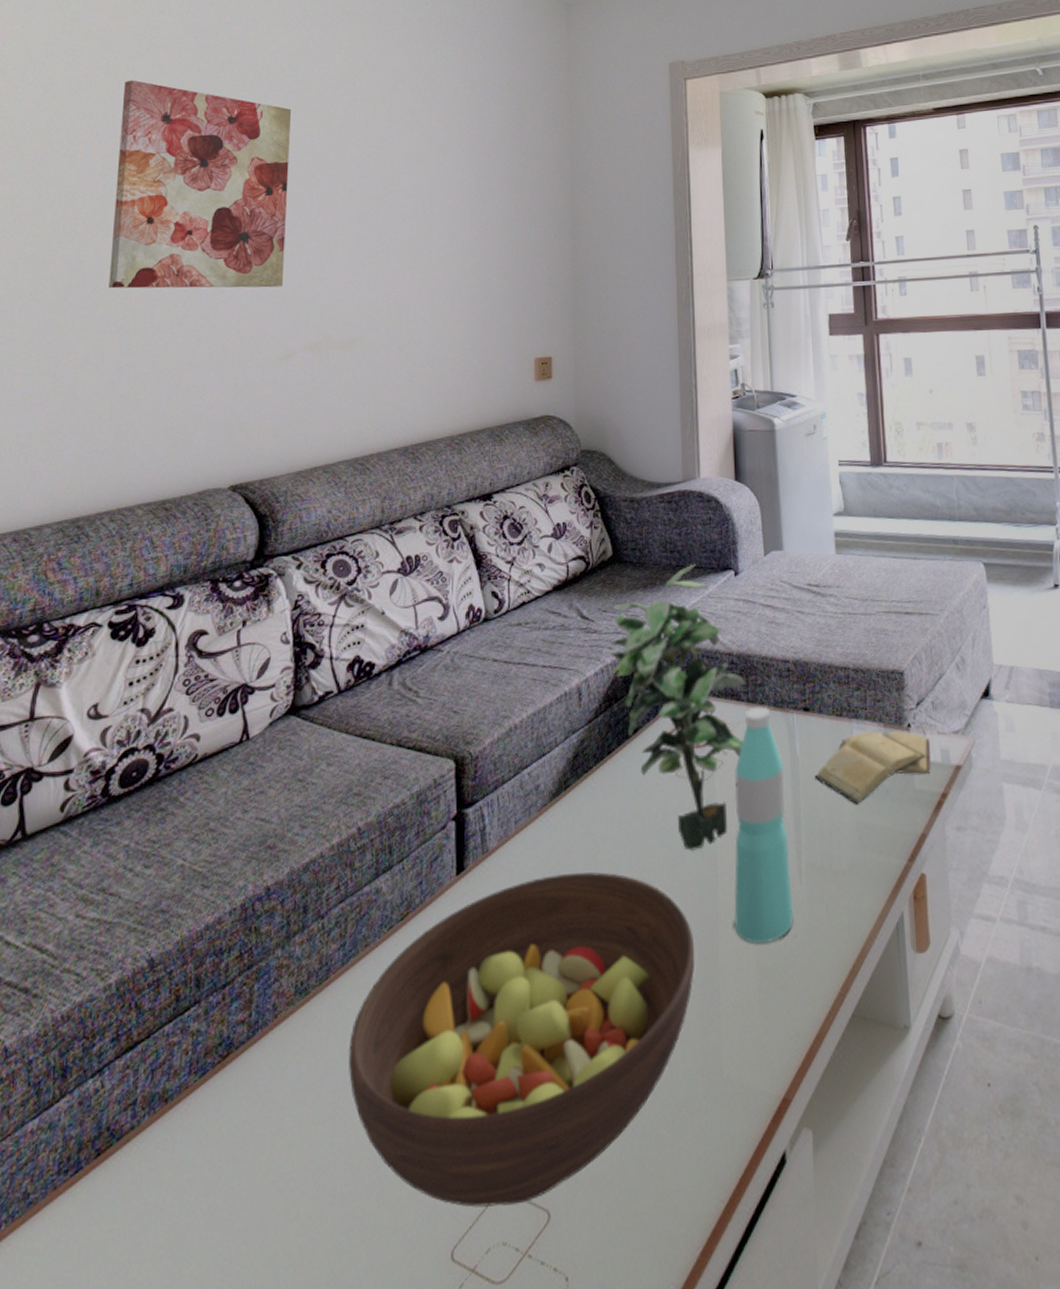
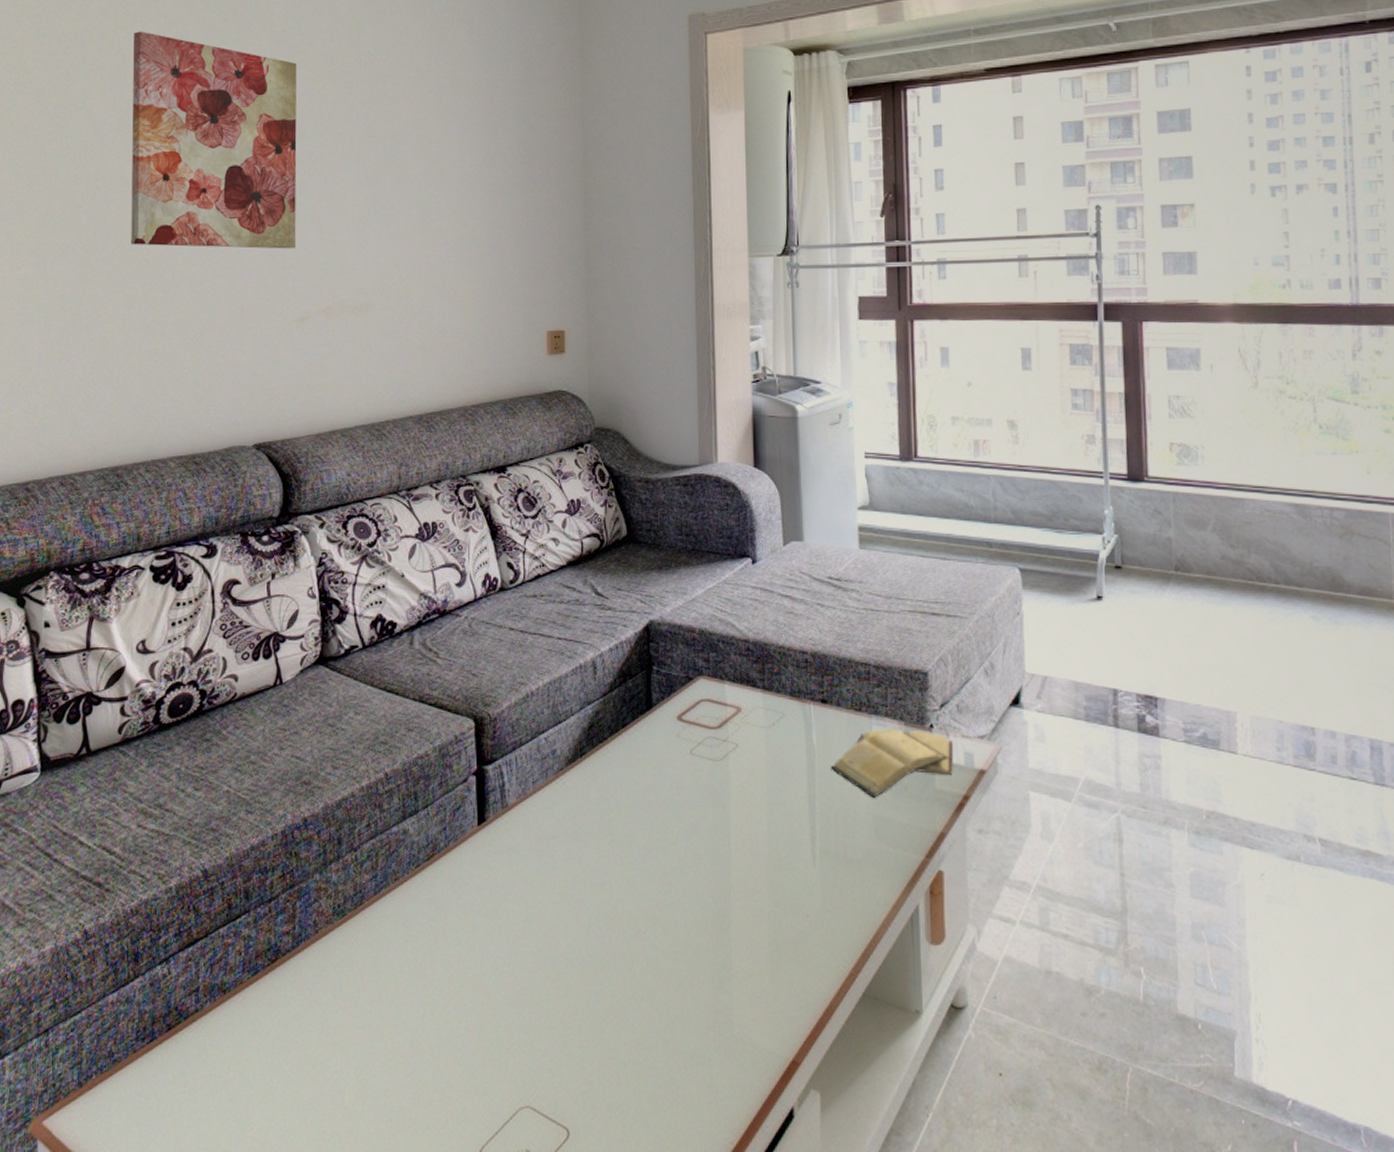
fruit bowl: present [349,872,695,1208] -> none [383,834,708,1120]
potted plant: present [608,563,747,851] -> none [622,548,763,825]
water bottle: present [733,706,794,945] -> none [746,694,806,920]

